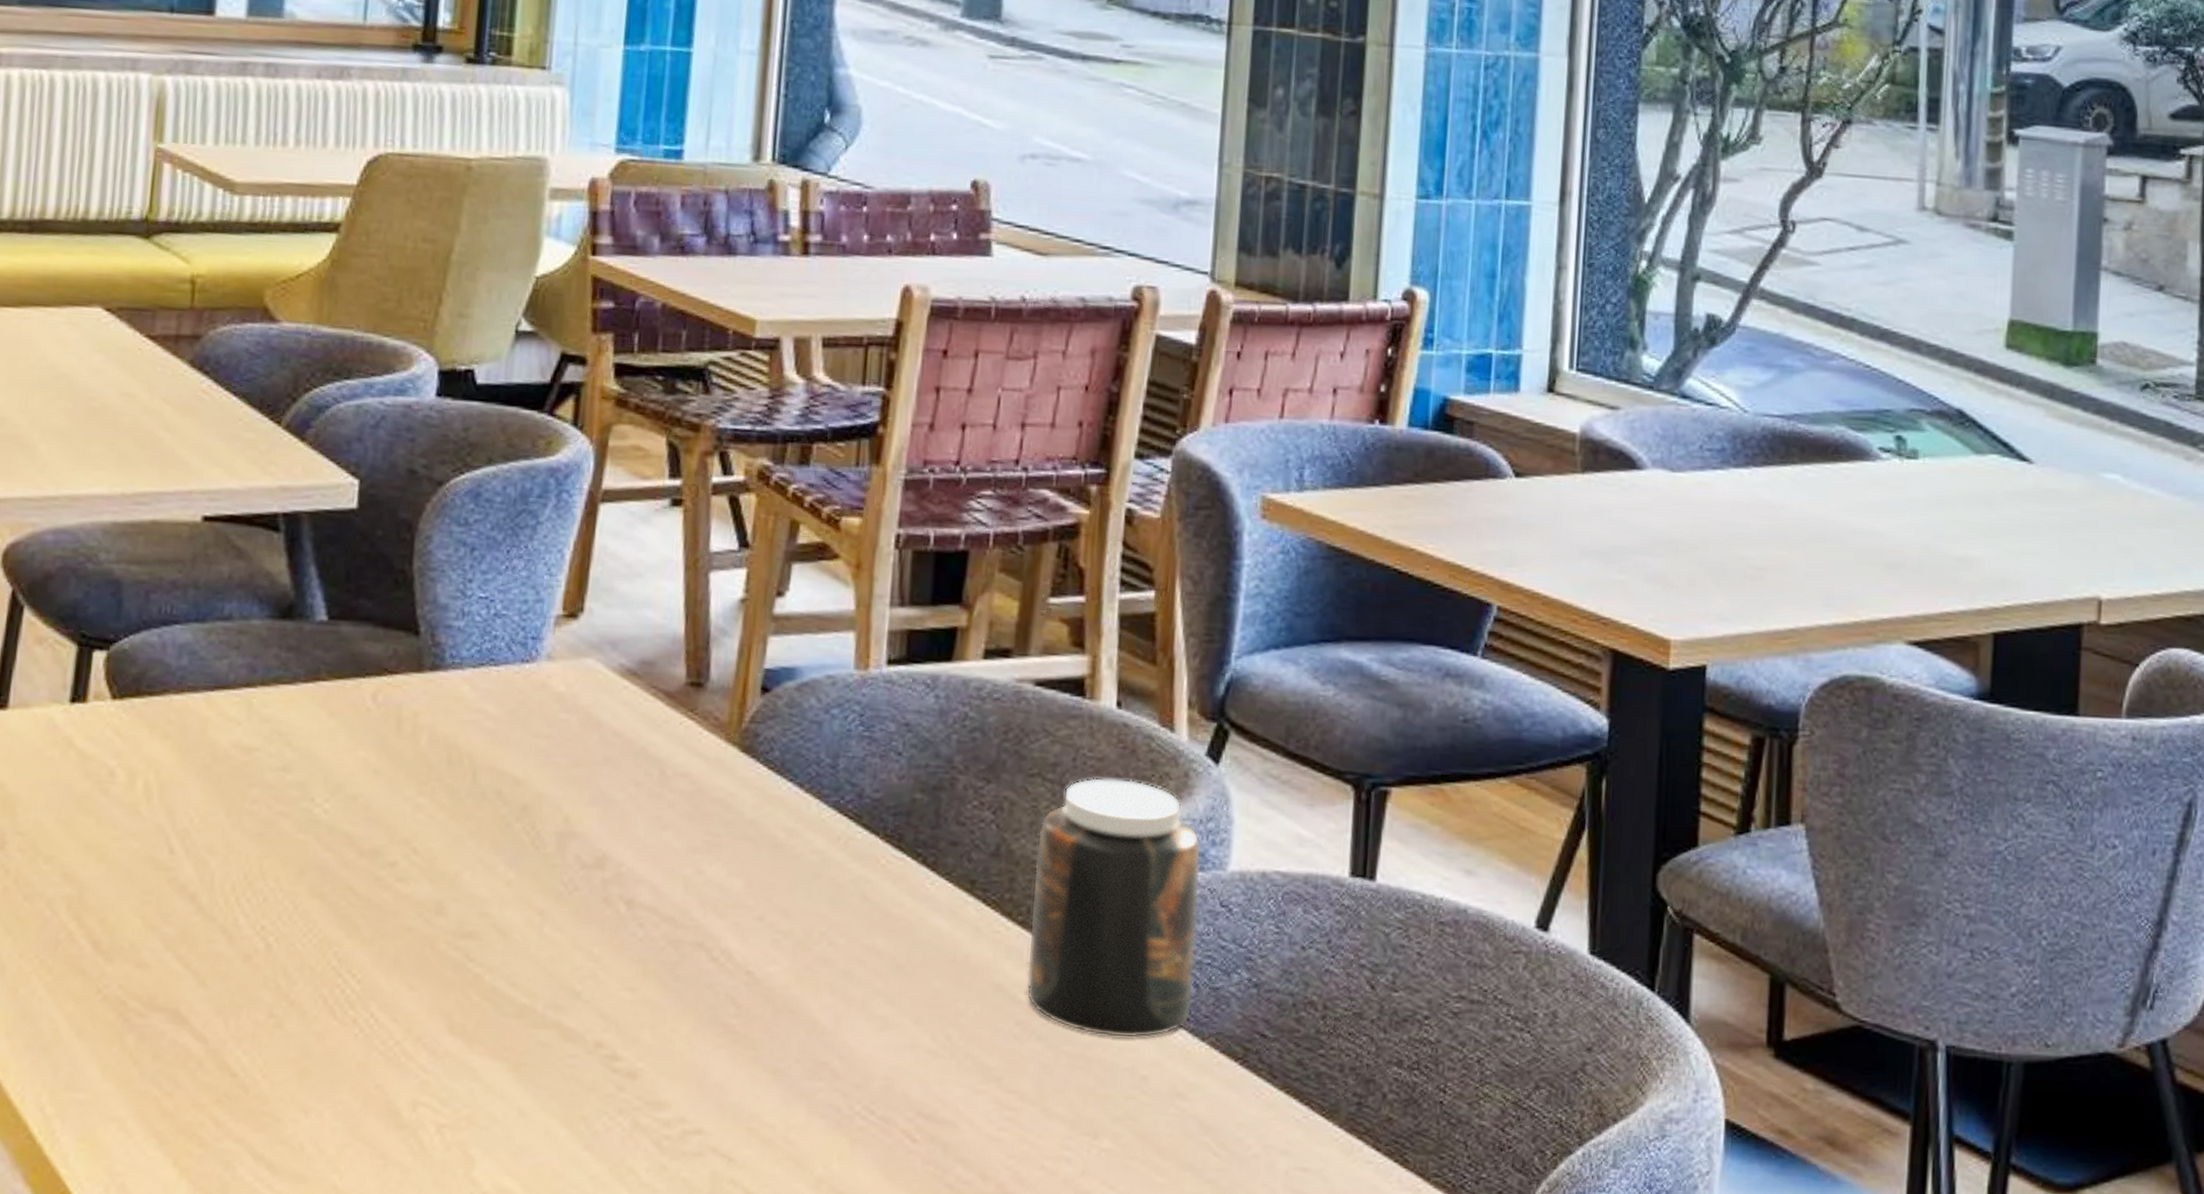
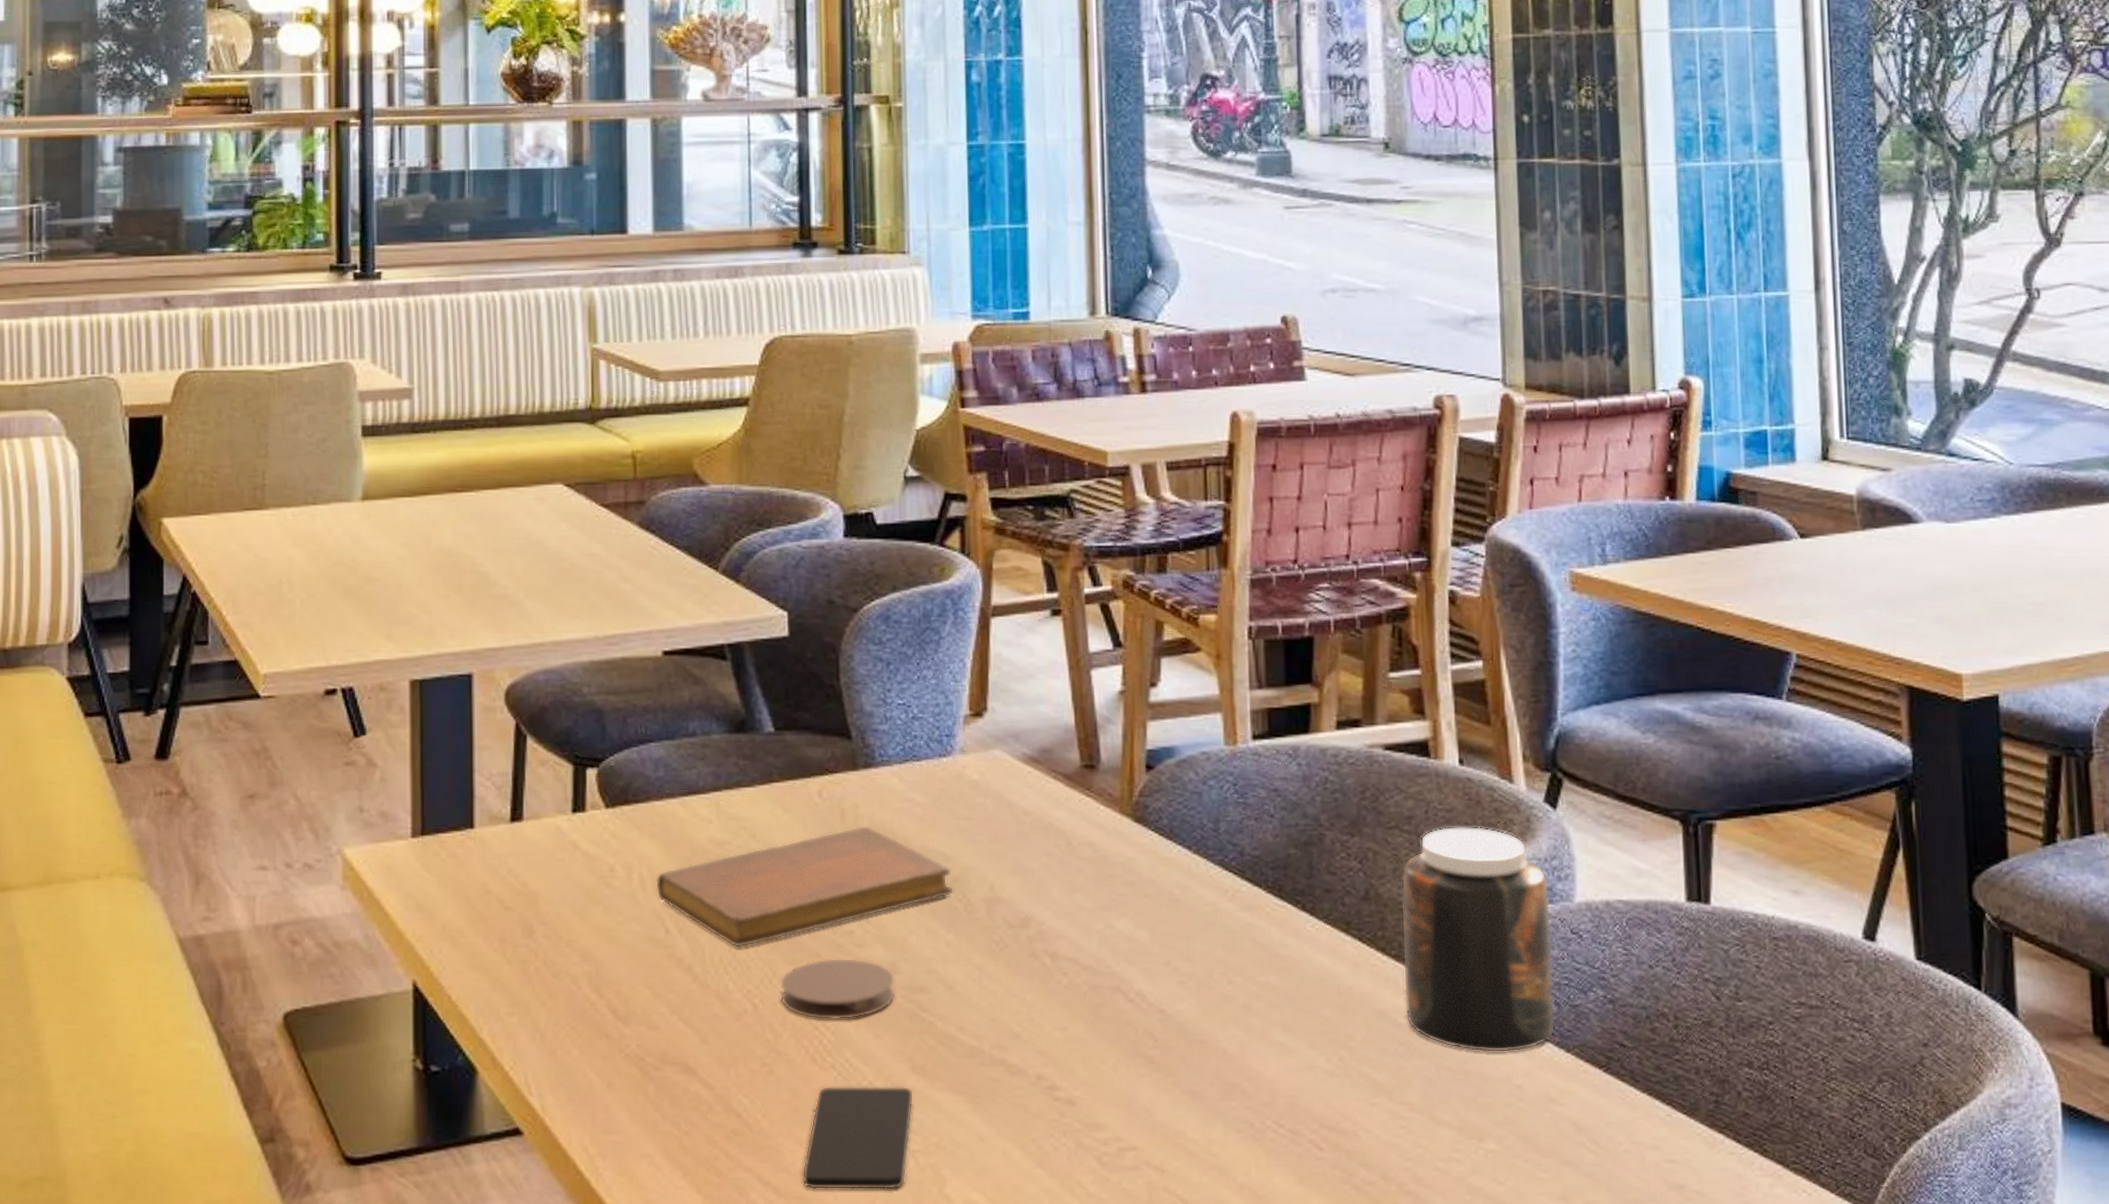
notebook: none [163,738,522,876] -> present [656,825,953,948]
coaster: none [300,892,440,967] -> present [780,957,895,1020]
smartphone: none [302,1044,447,1170] -> present [802,1086,913,1190]

